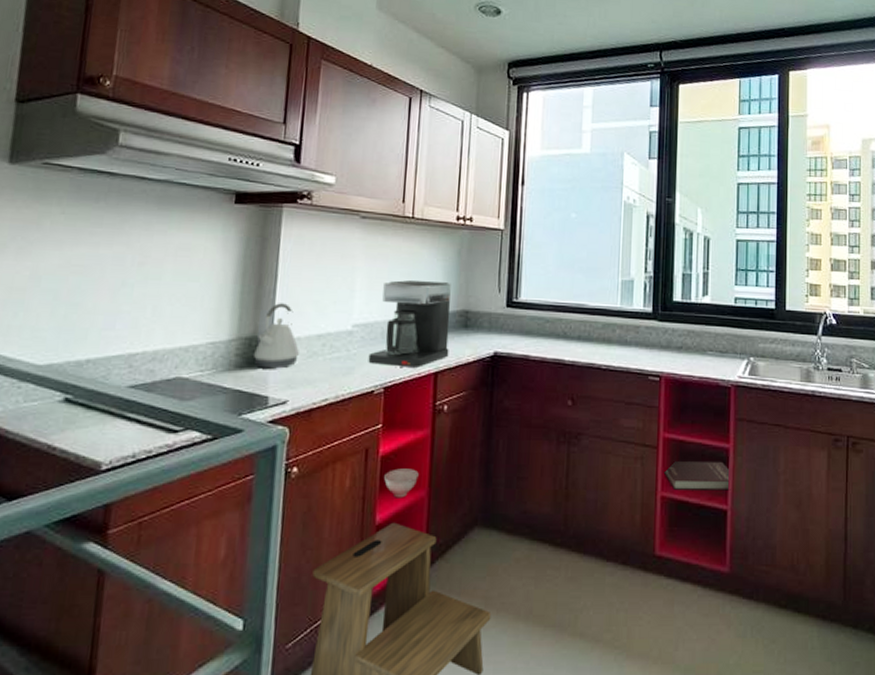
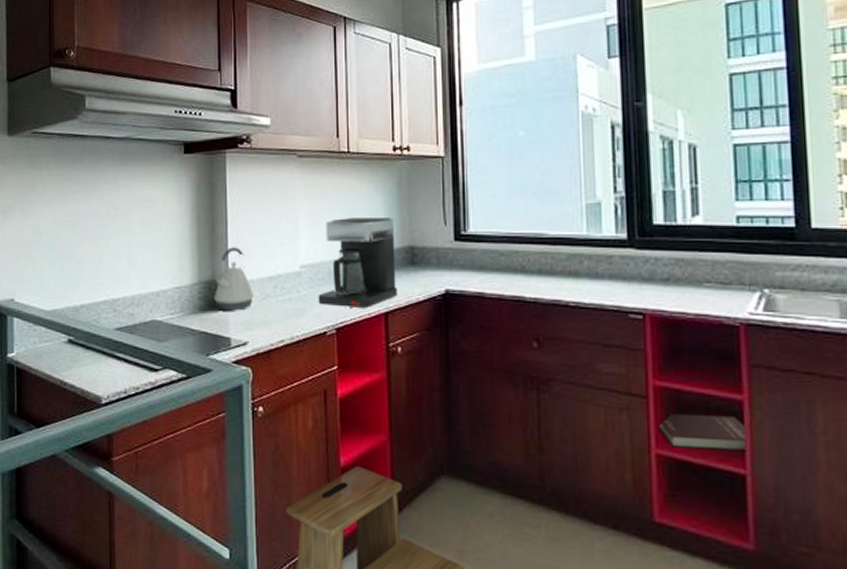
bowl: present [384,468,419,498] -> none [345,411,378,442]

